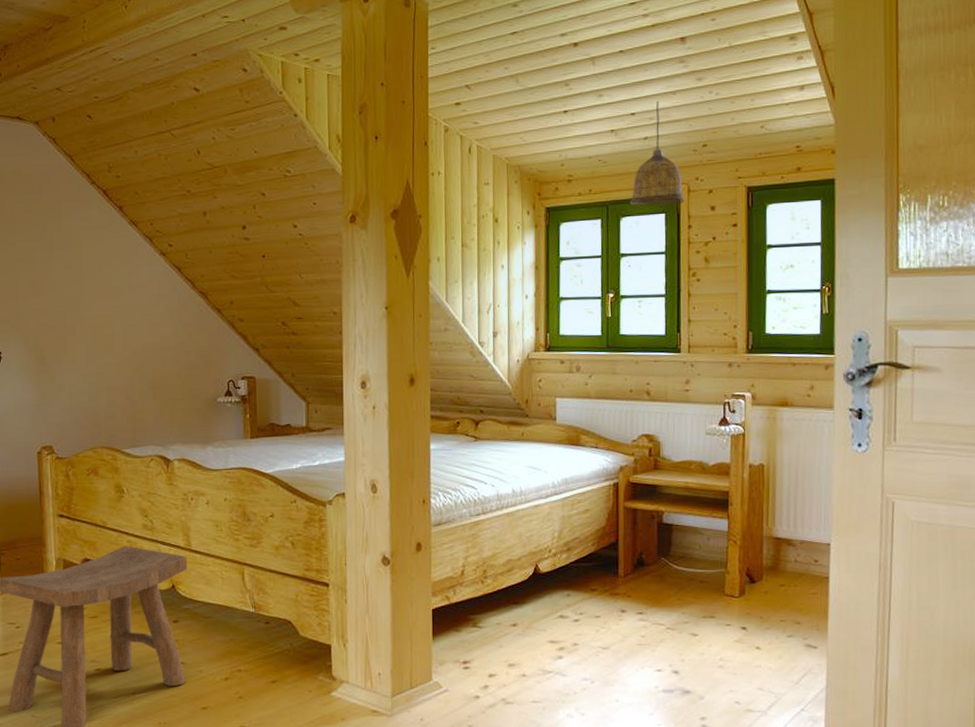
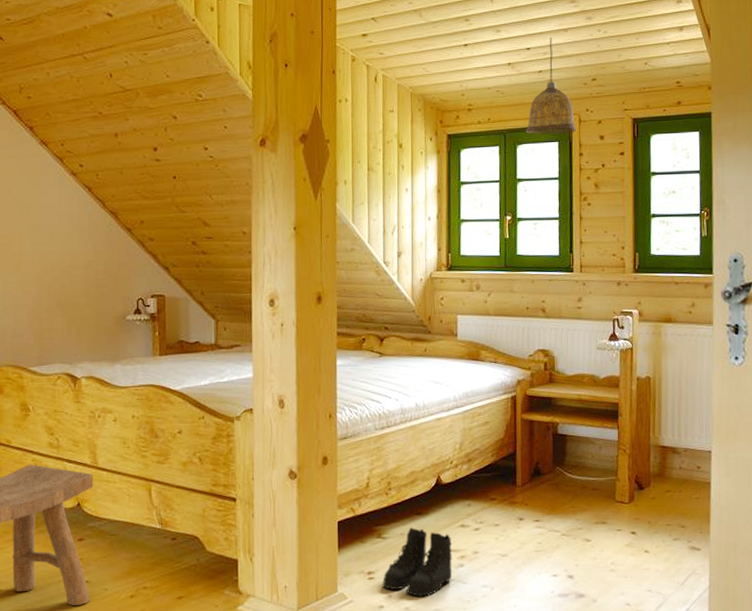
boots: none [478,617,551,688] -> present [383,527,453,597]

